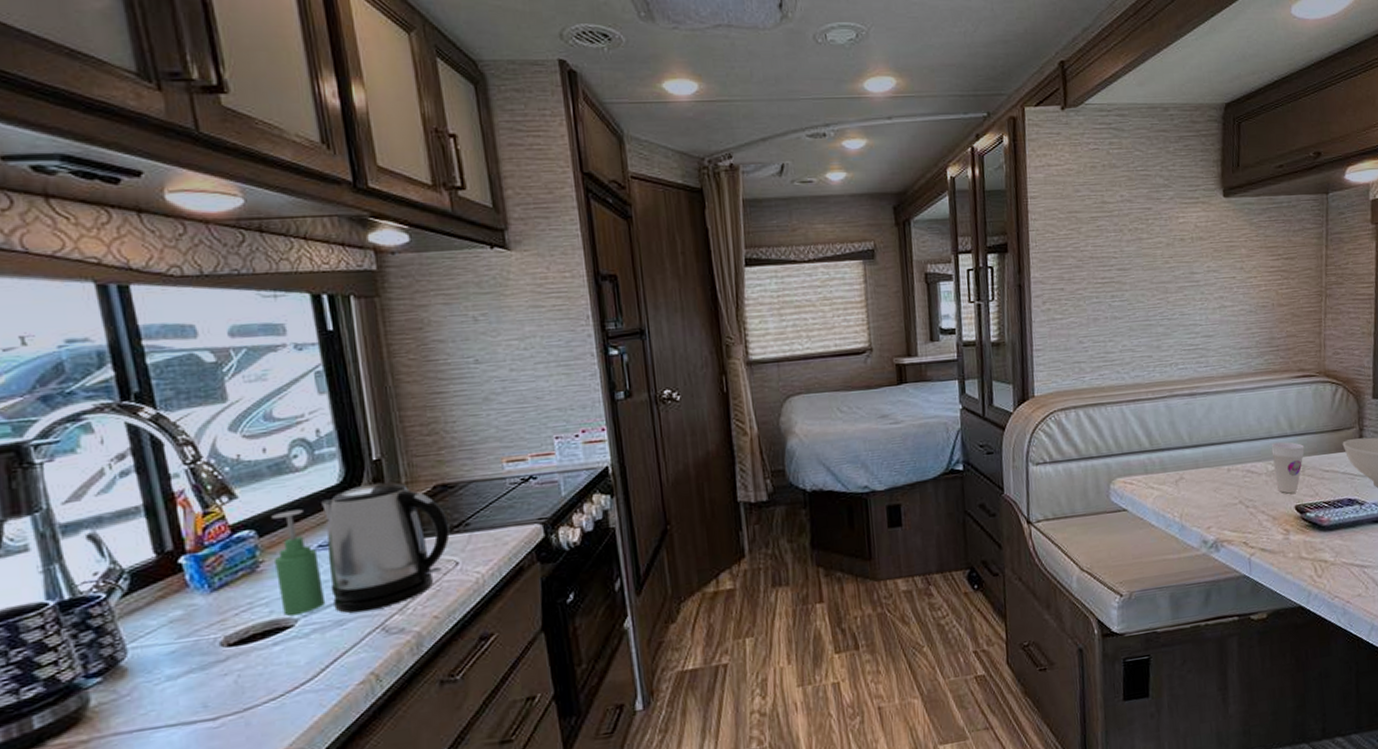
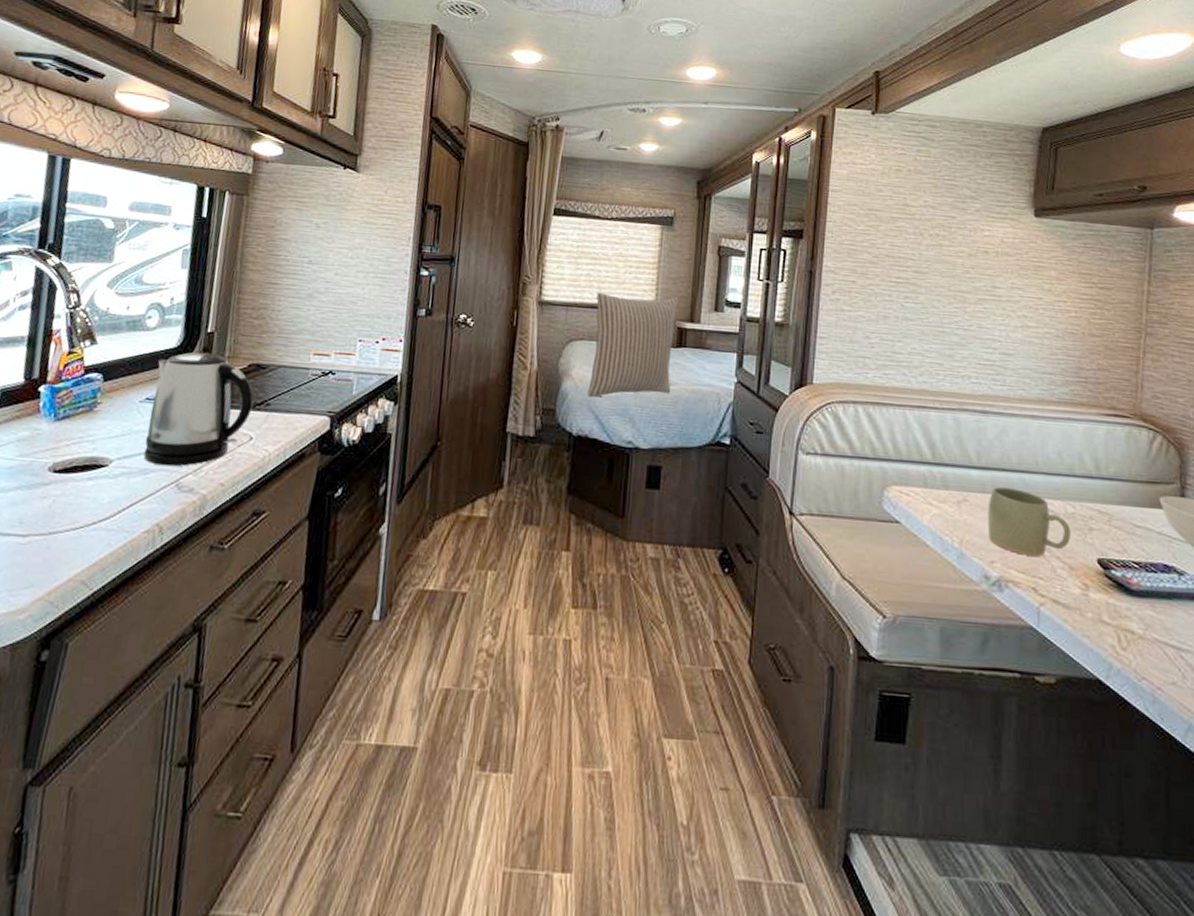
soap dispenser: present [271,509,324,616] -> none [103,362,144,456]
pillow: none [807,334,899,452] -> present [588,292,679,398]
mug: none [1201,459,1273,516] -> present [988,487,1072,556]
cup: present [1271,441,1305,494] -> none [1072,481,1112,544]

